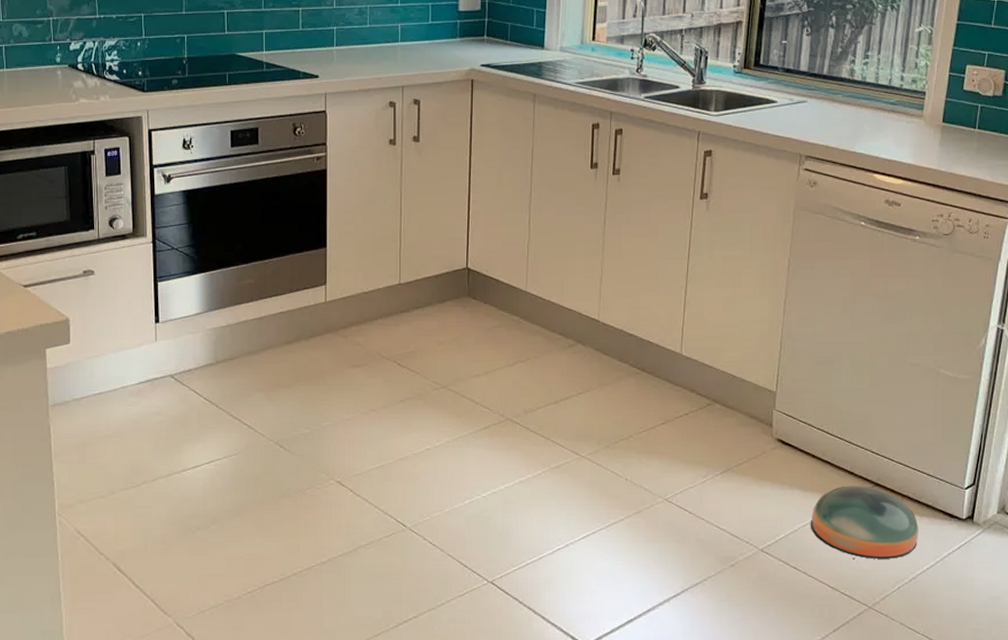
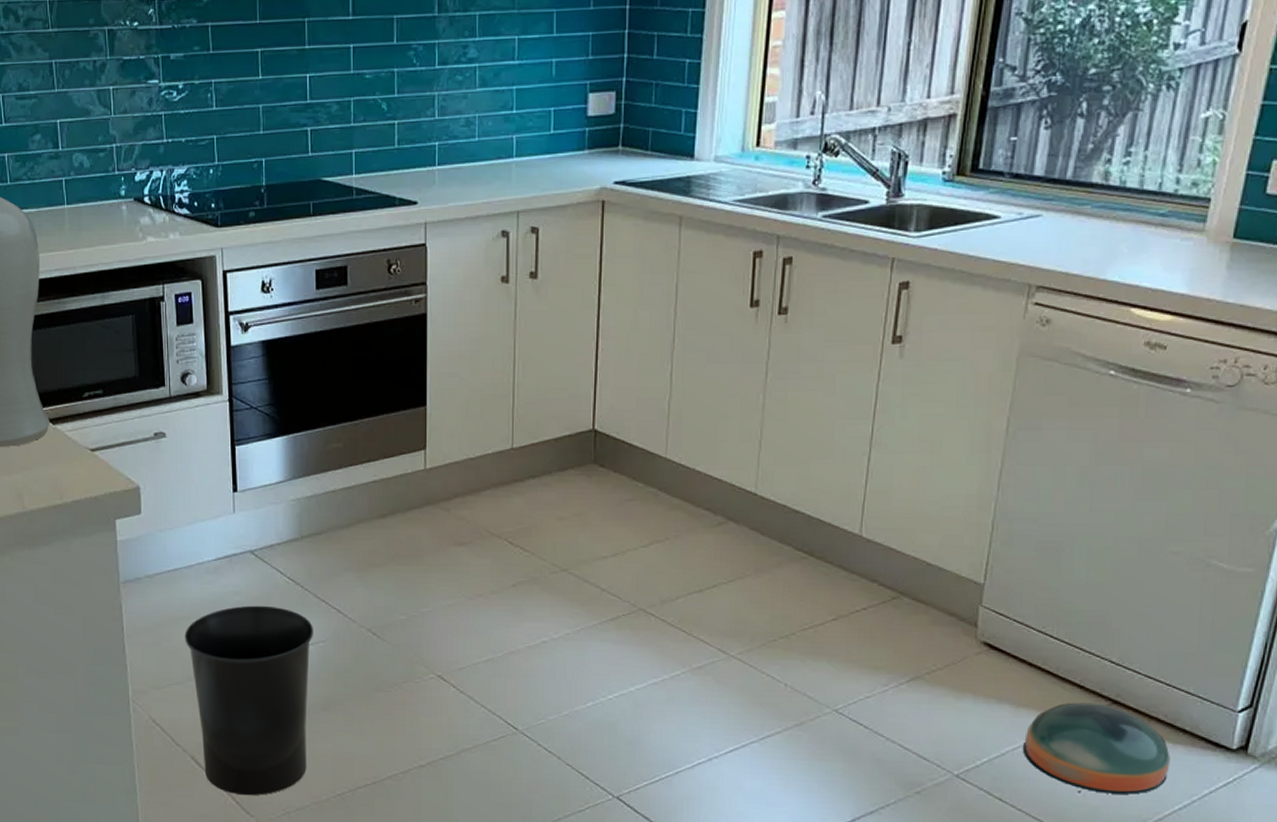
waste bin: none [109,424,227,598] -> present [184,605,313,796]

